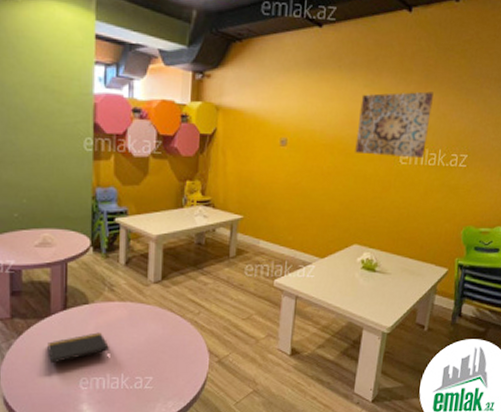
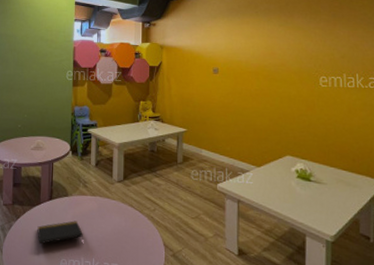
wall art: present [355,91,434,159] -> none [277,27,343,82]

